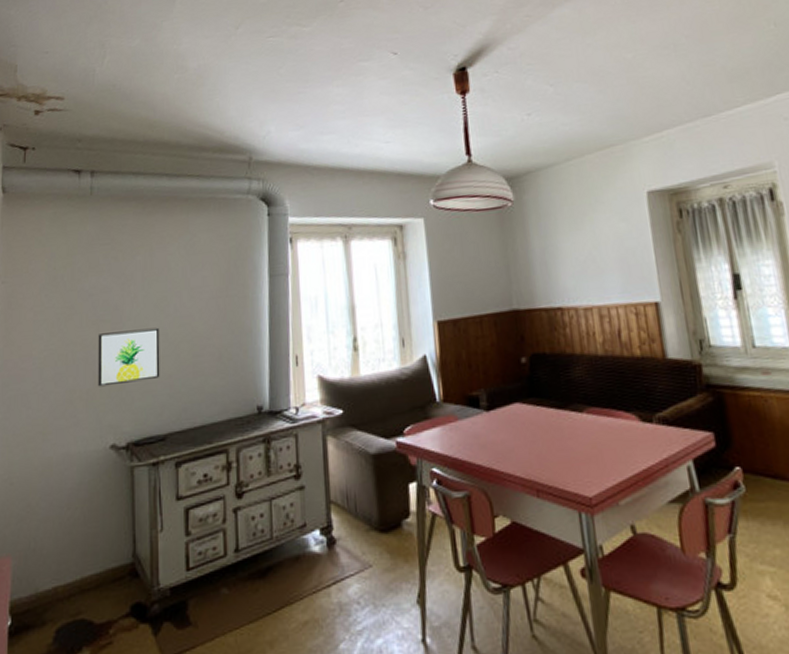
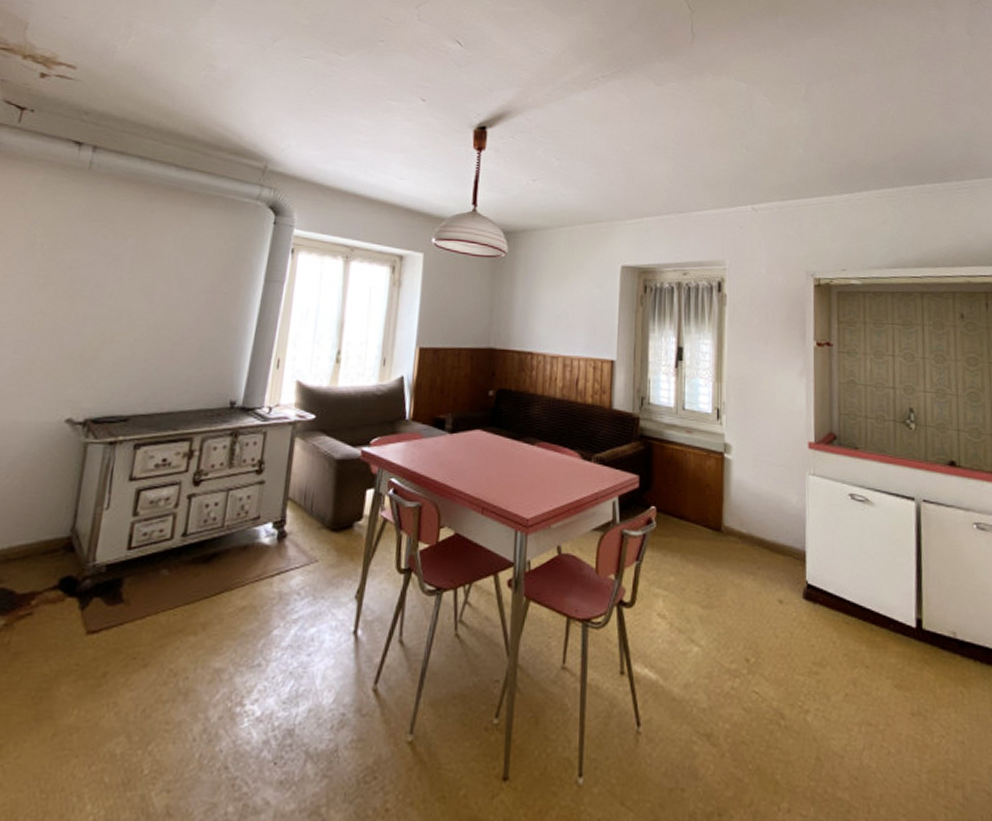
wall art: present [98,327,160,387] -> none [63,308,141,361]

